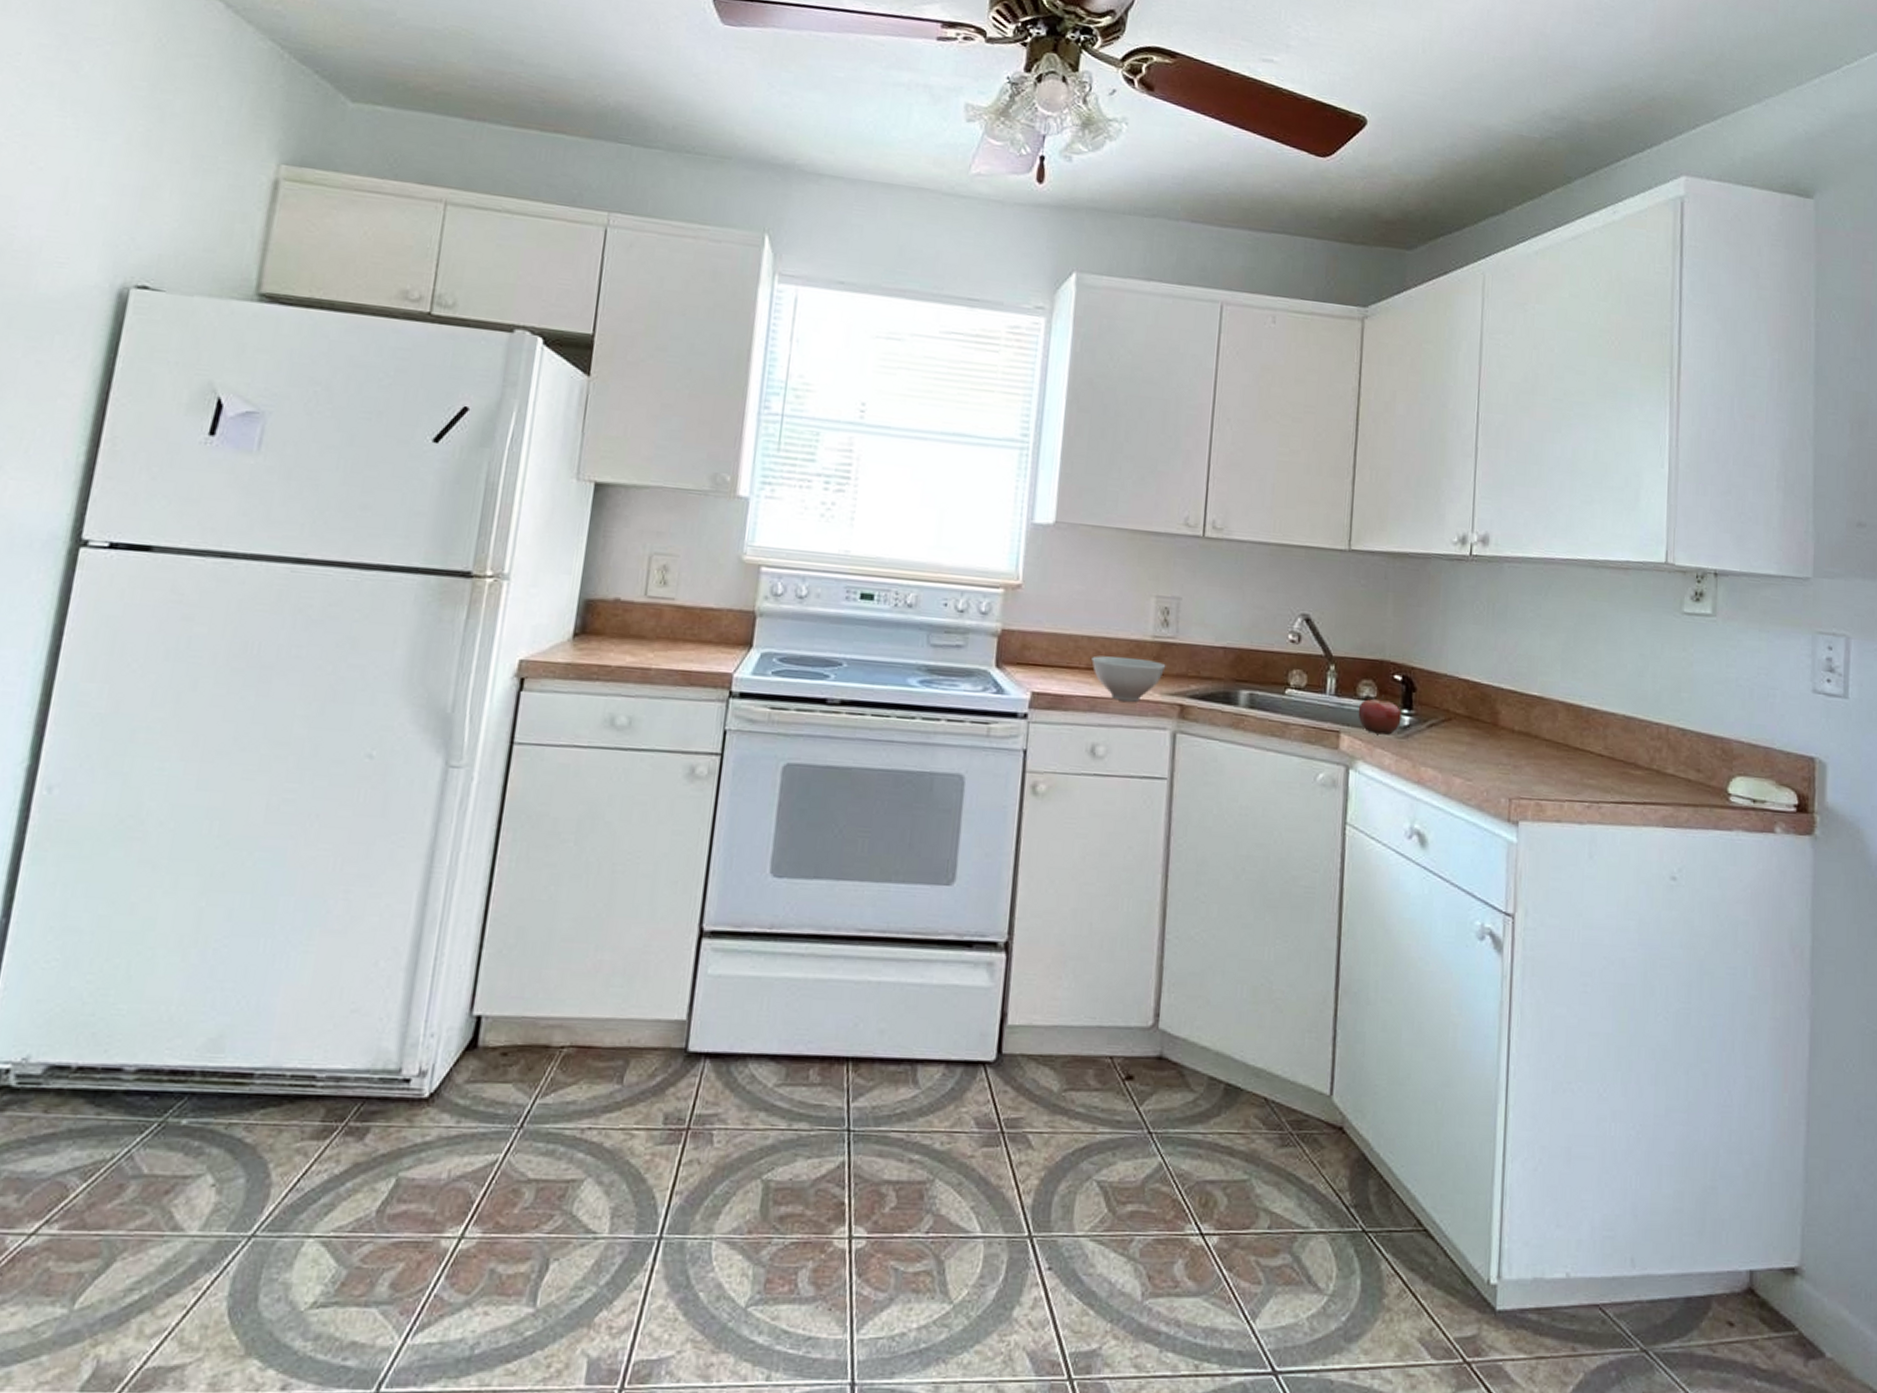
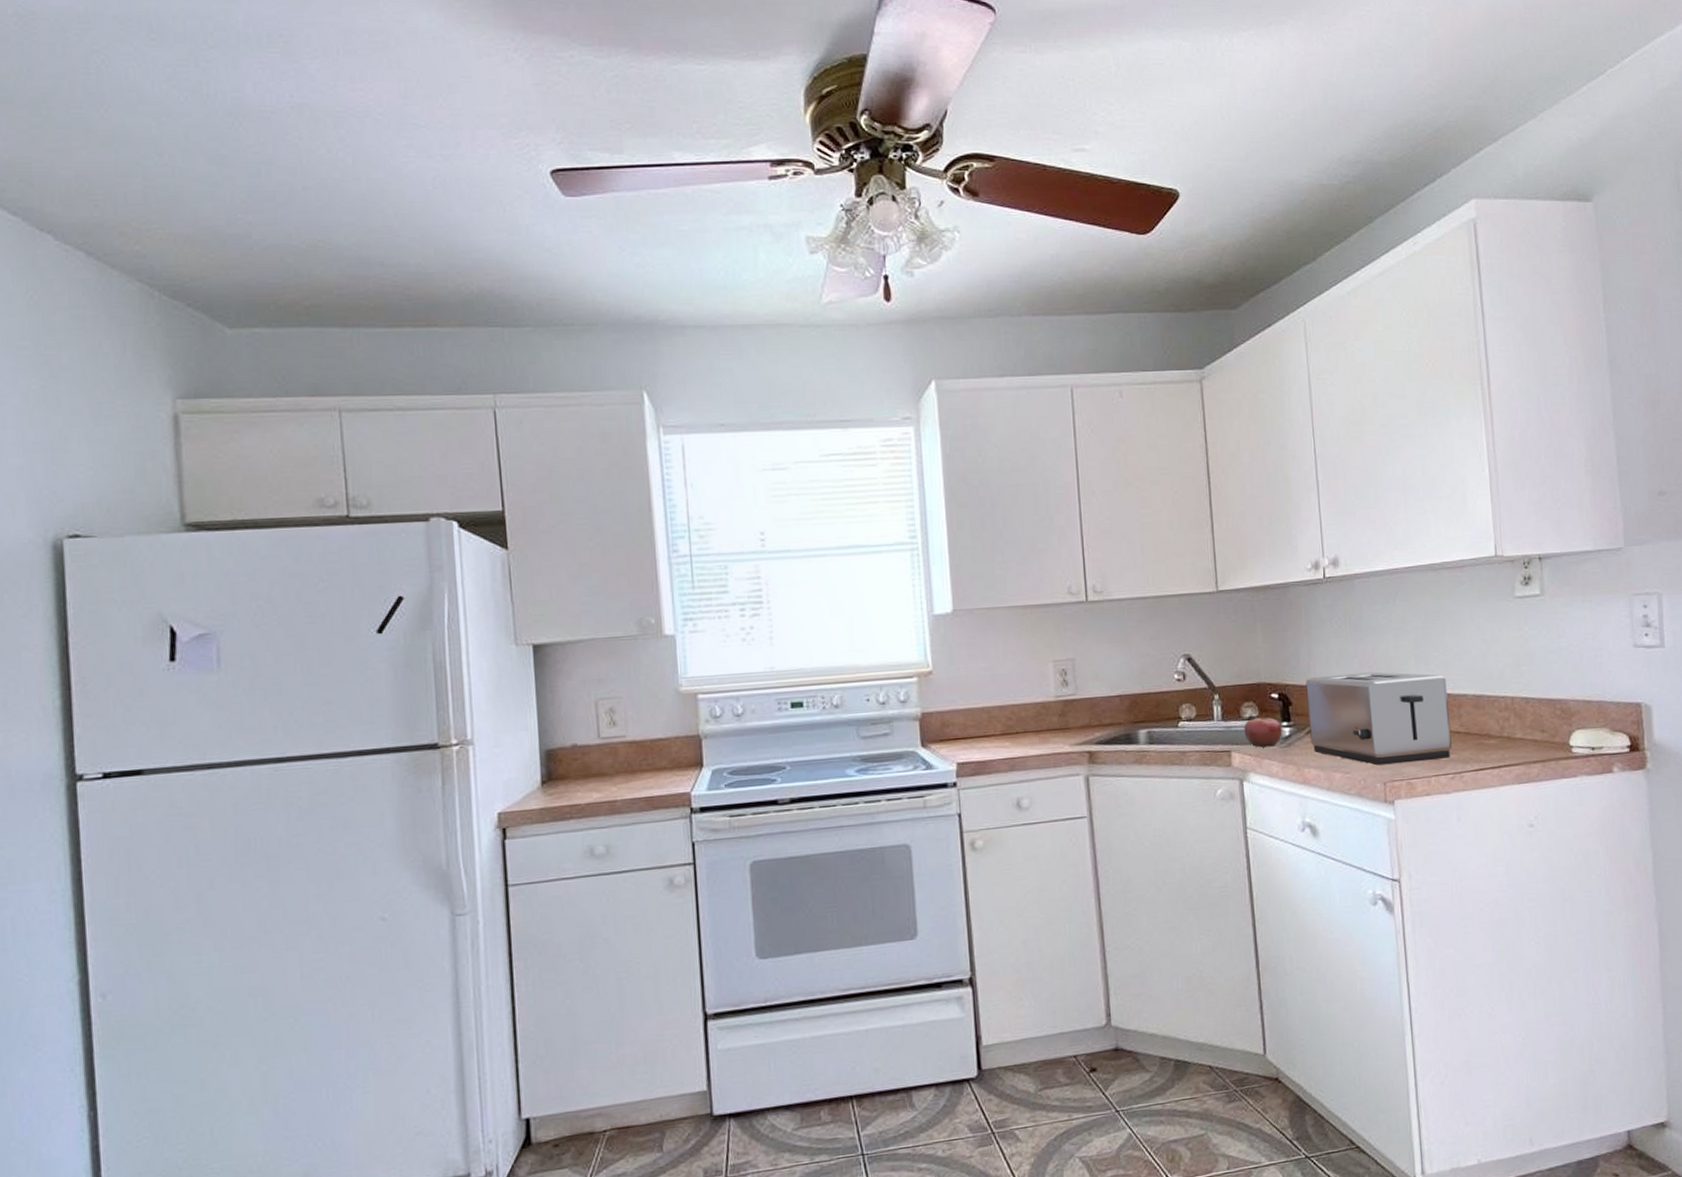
bowl: present [1091,655,1166,702] -> none [1005,717,1071,757]
toaster: none [1432,664,1594,784] -> present [1305,672,1452,766]

